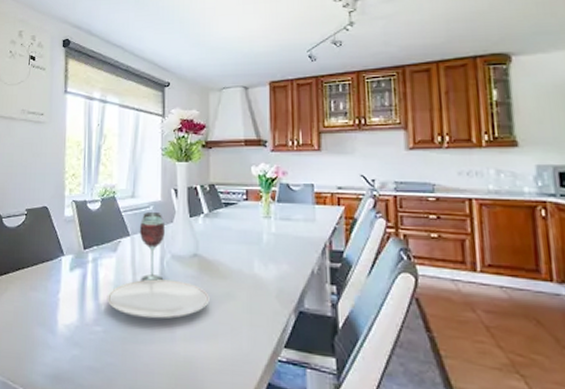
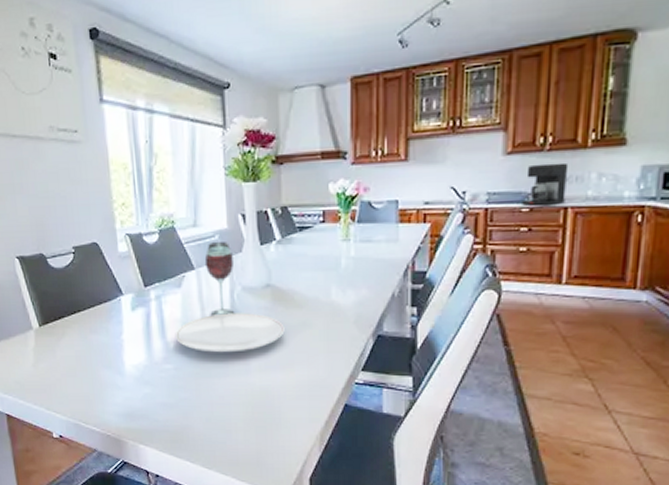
coffee maker: none [428,159,469,197] -> present [522,162,569,207]

